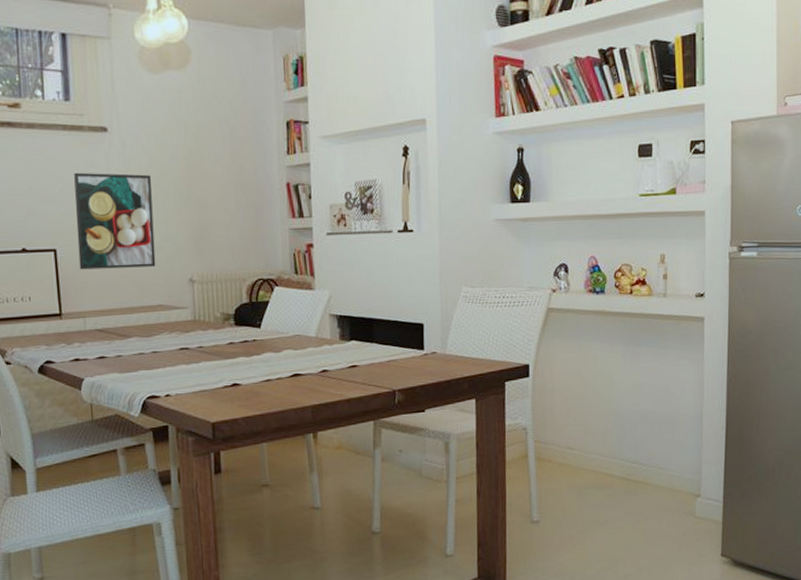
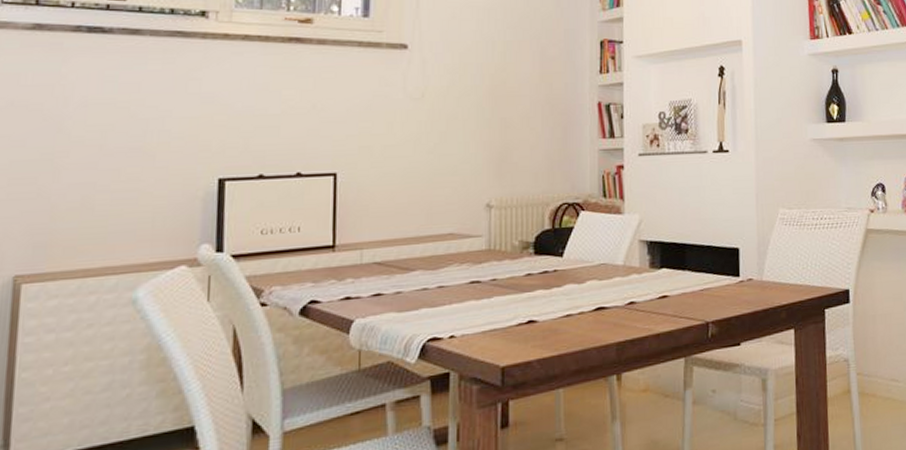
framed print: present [74,172,156,270] -> none [361,90,452,196]

